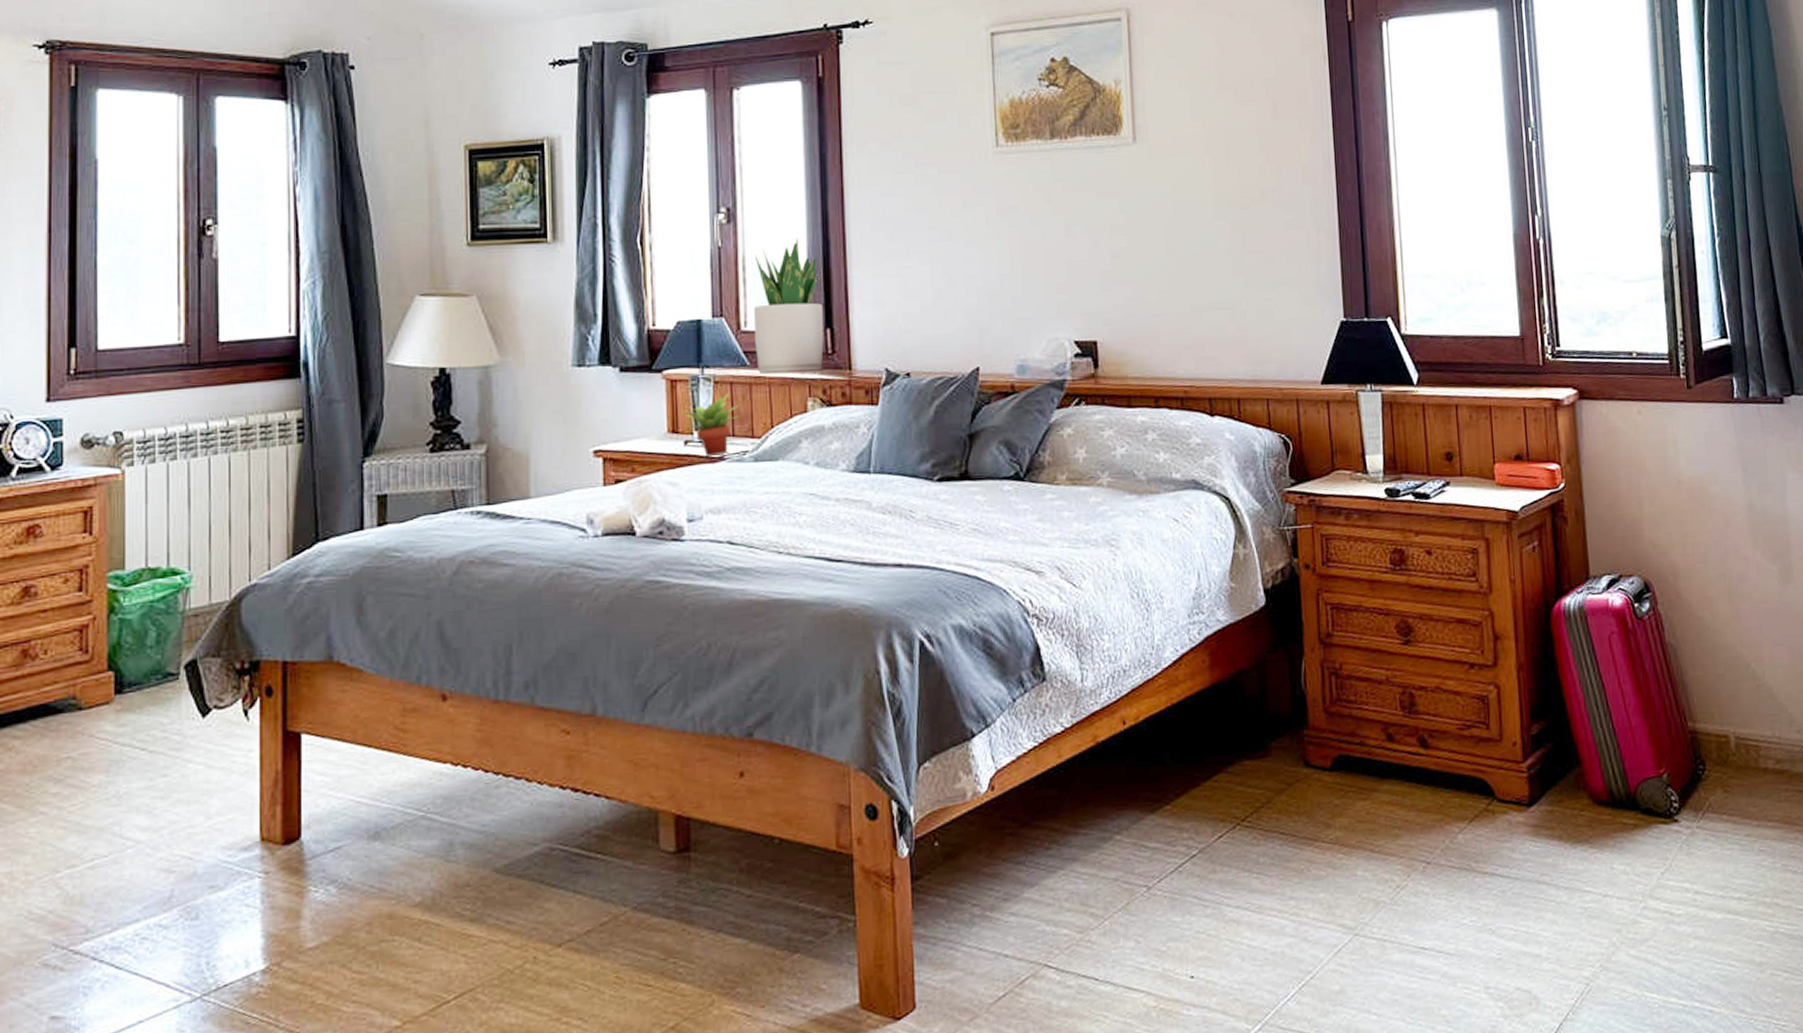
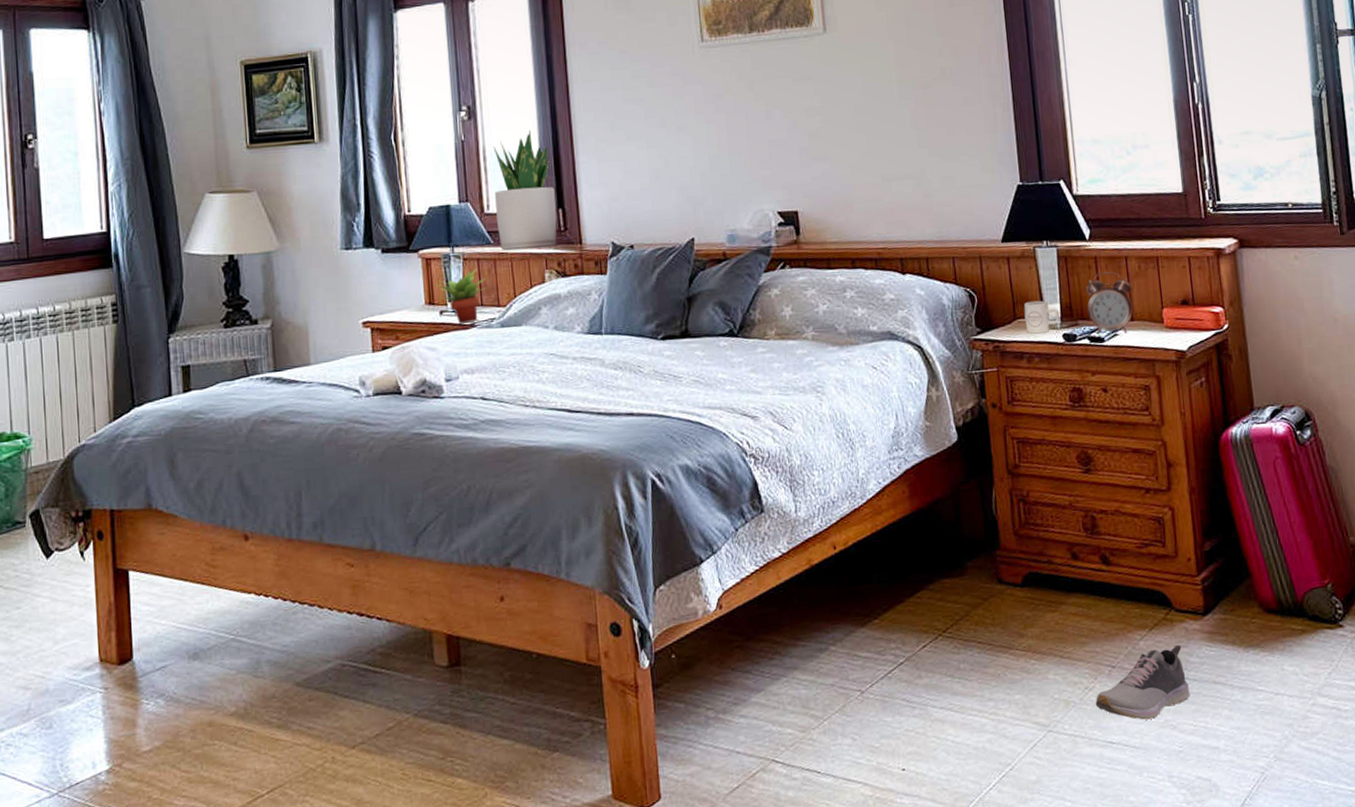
mug: none [1343,450,1382,488] -> present [1023,300,1059,334]
athletic shoe: none [1407,838,1511,923] -> present [1095,644,1190,720]
alarm clock: none [1411,421,1463,490] -> present [1086,271,1133,335]

